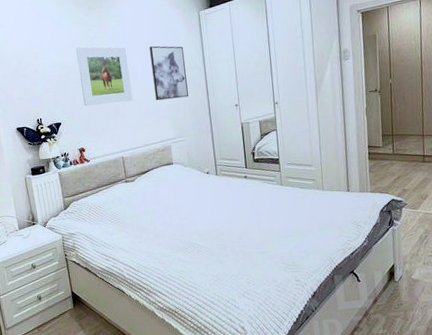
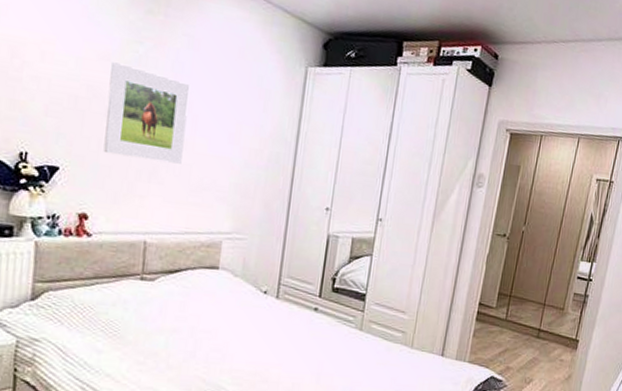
wall art: present [149,46,188,101] -> none [216,94,274,180]

